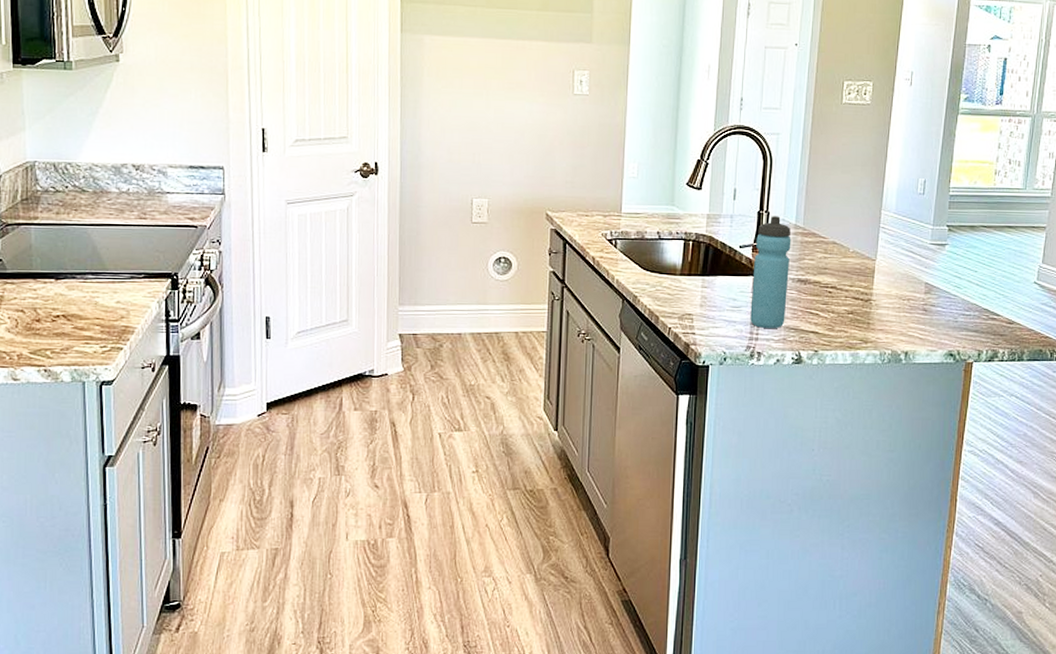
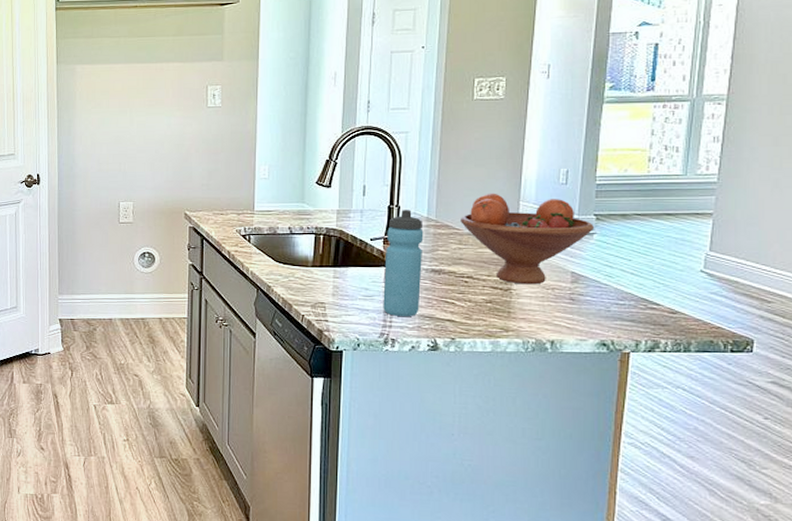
fruit bowl: none [827,201,946,295] -> present [461,193,594,285]

